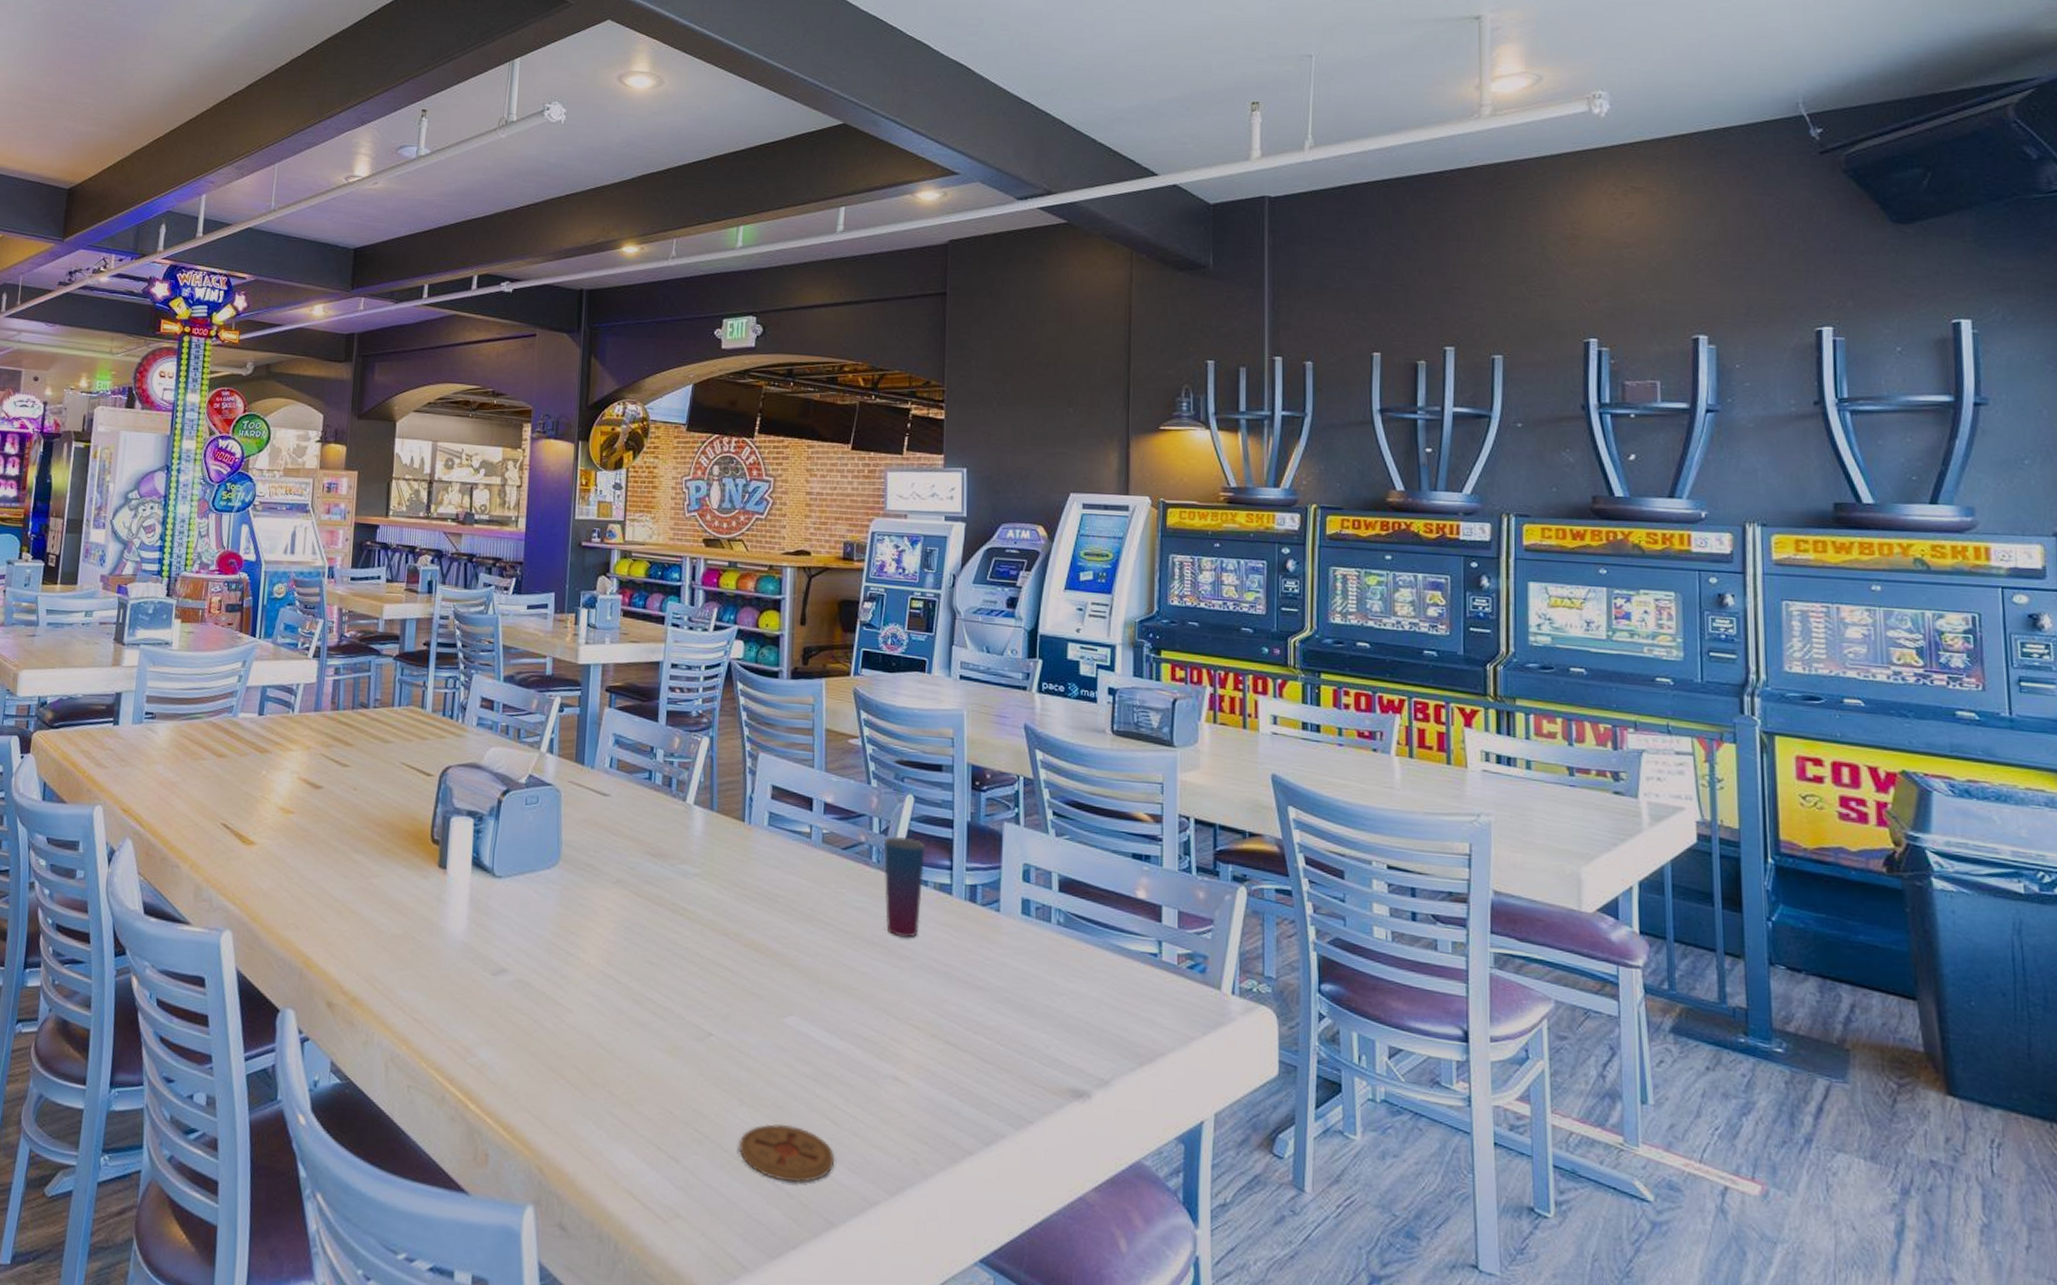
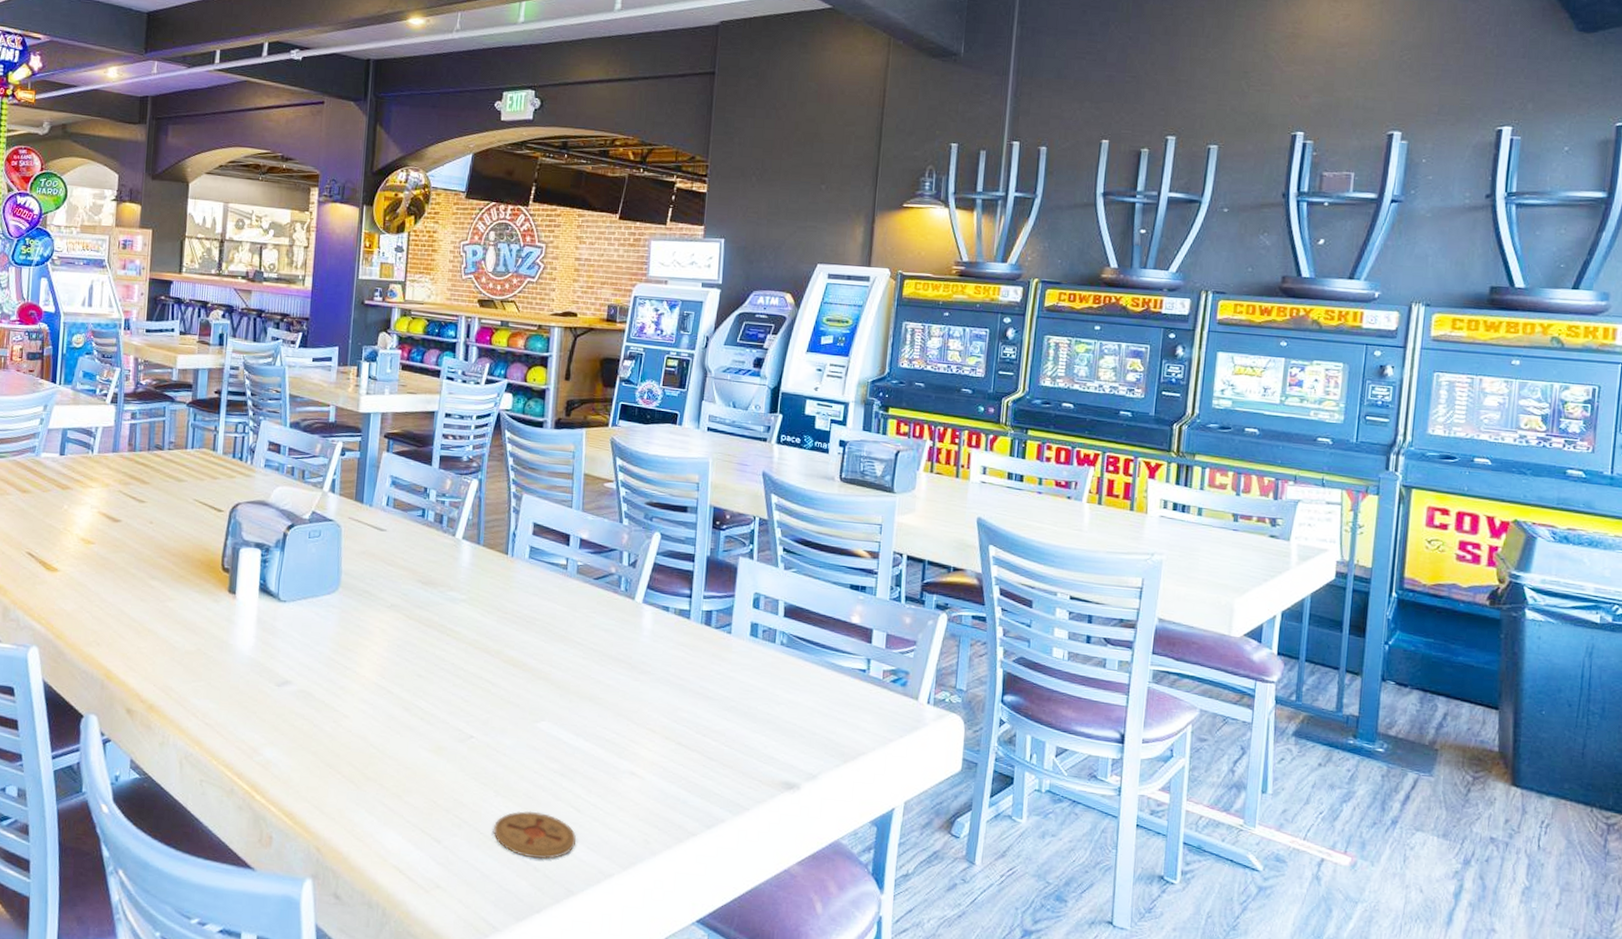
cup: present [884,837,926,938] -> none [630,569,669,656]

